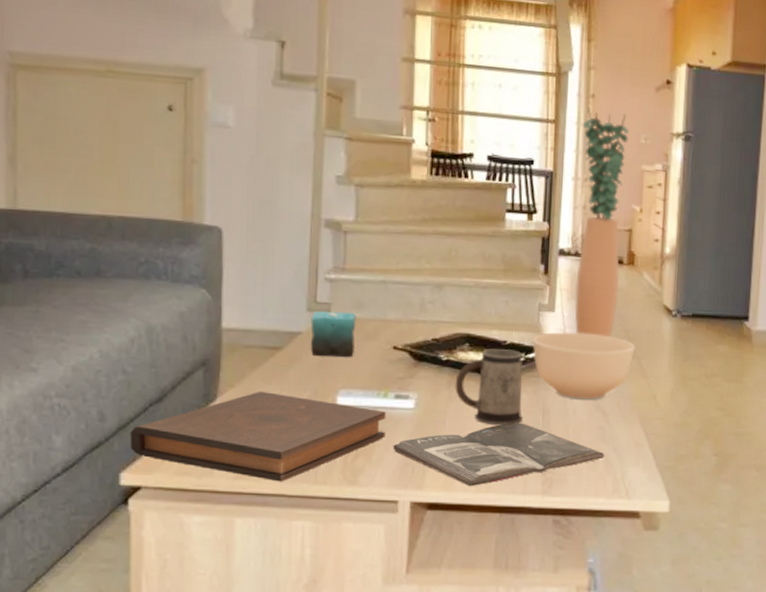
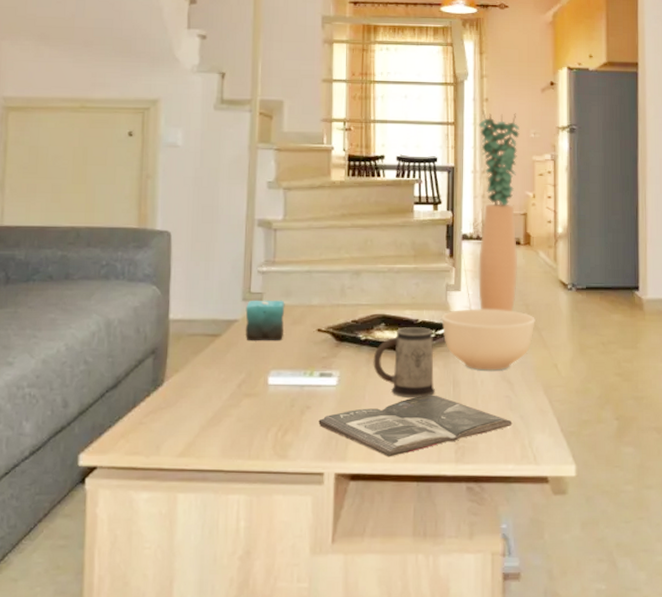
book: present [130,391,386,482] -> none [88,375,312,458]

